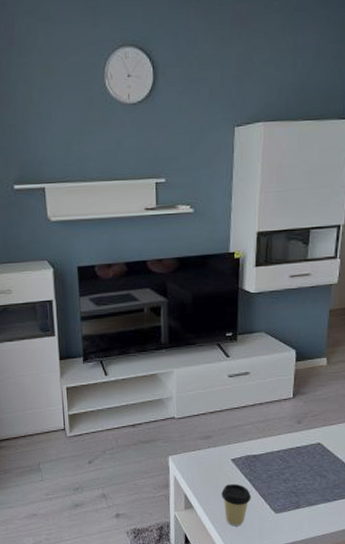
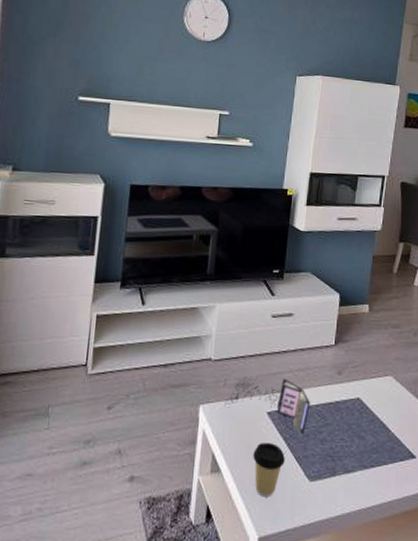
booklet: none [188,430,272,476] -> present [223,377,310,434]

